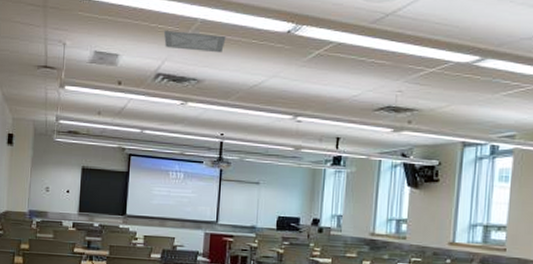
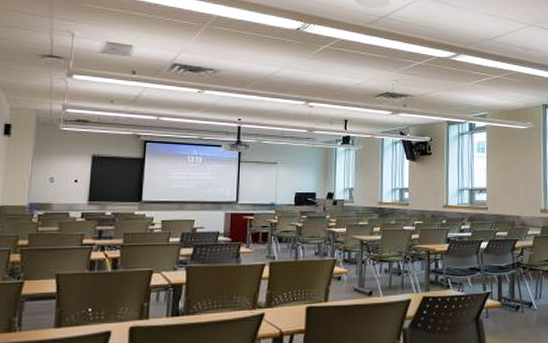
ceiling vent: present [163,30,226,53] -> none [179,24,240,46]

